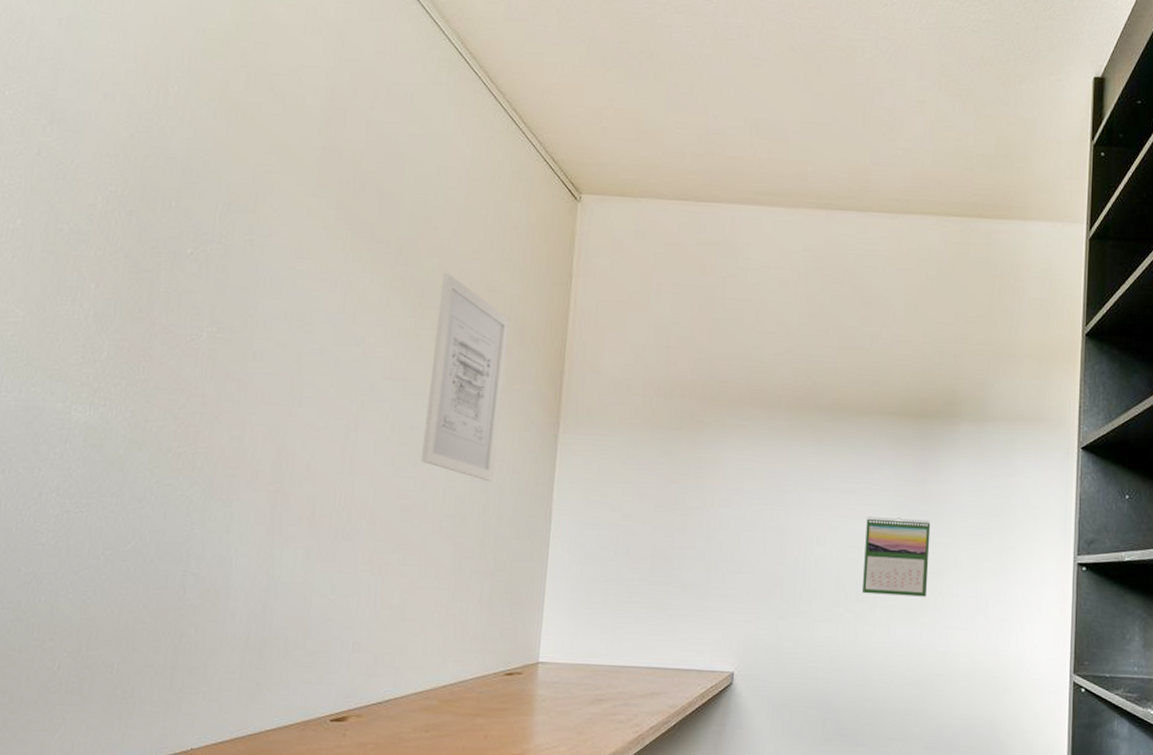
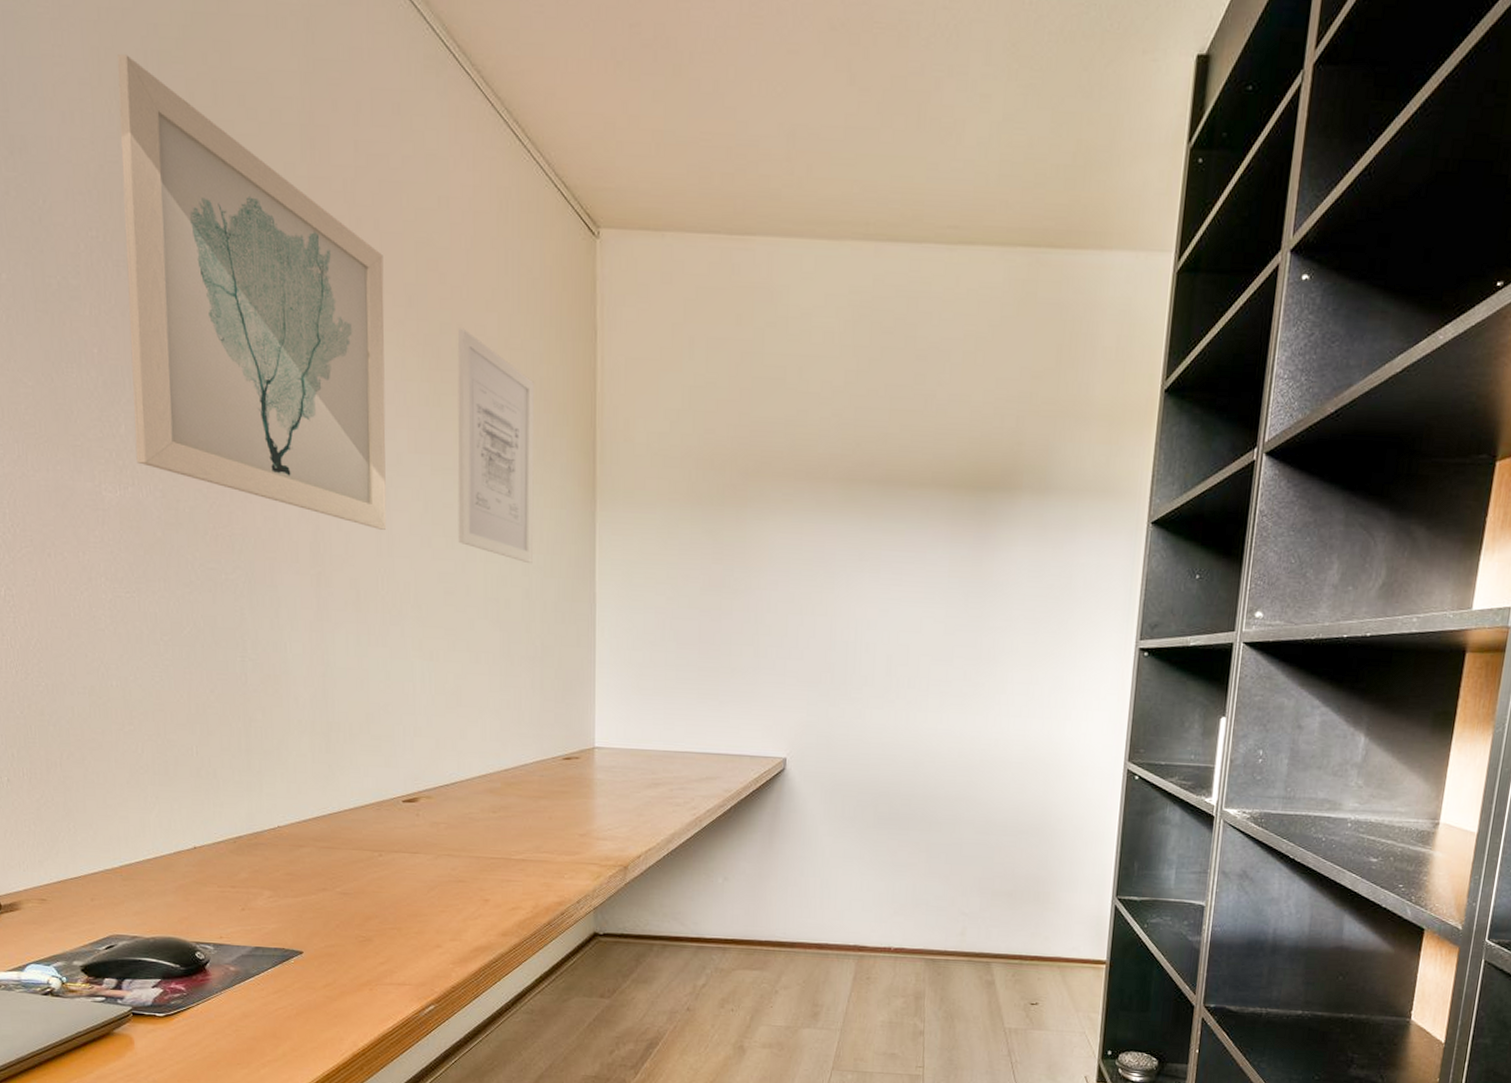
wall art: none [112,50,381,449] -> present [116,54,387,530]
calendar: present [862,517,931,597] -> none [915,599,987,683]

